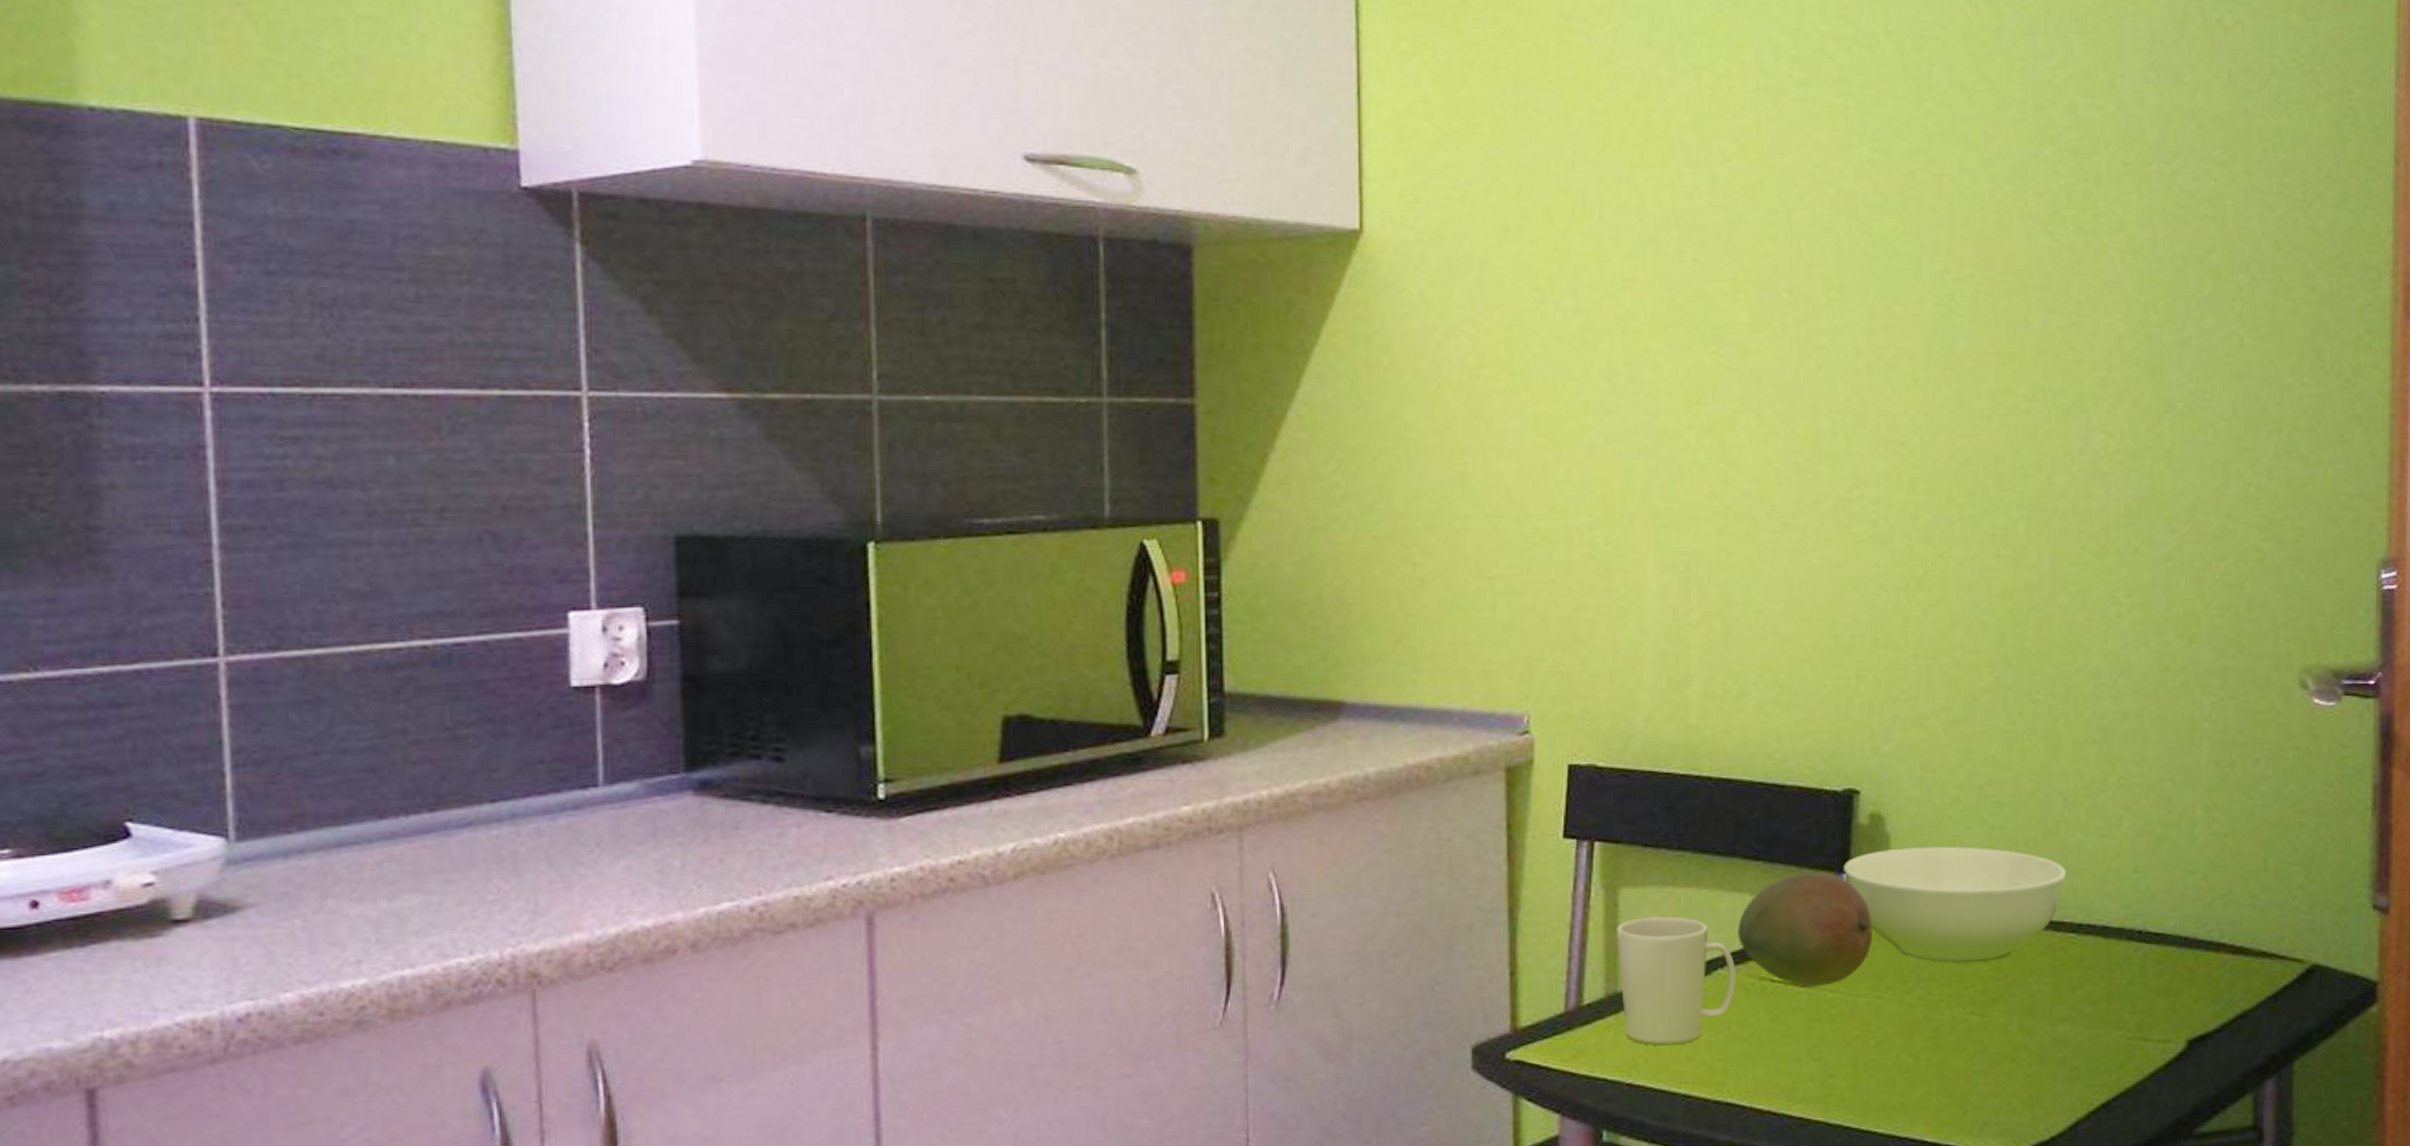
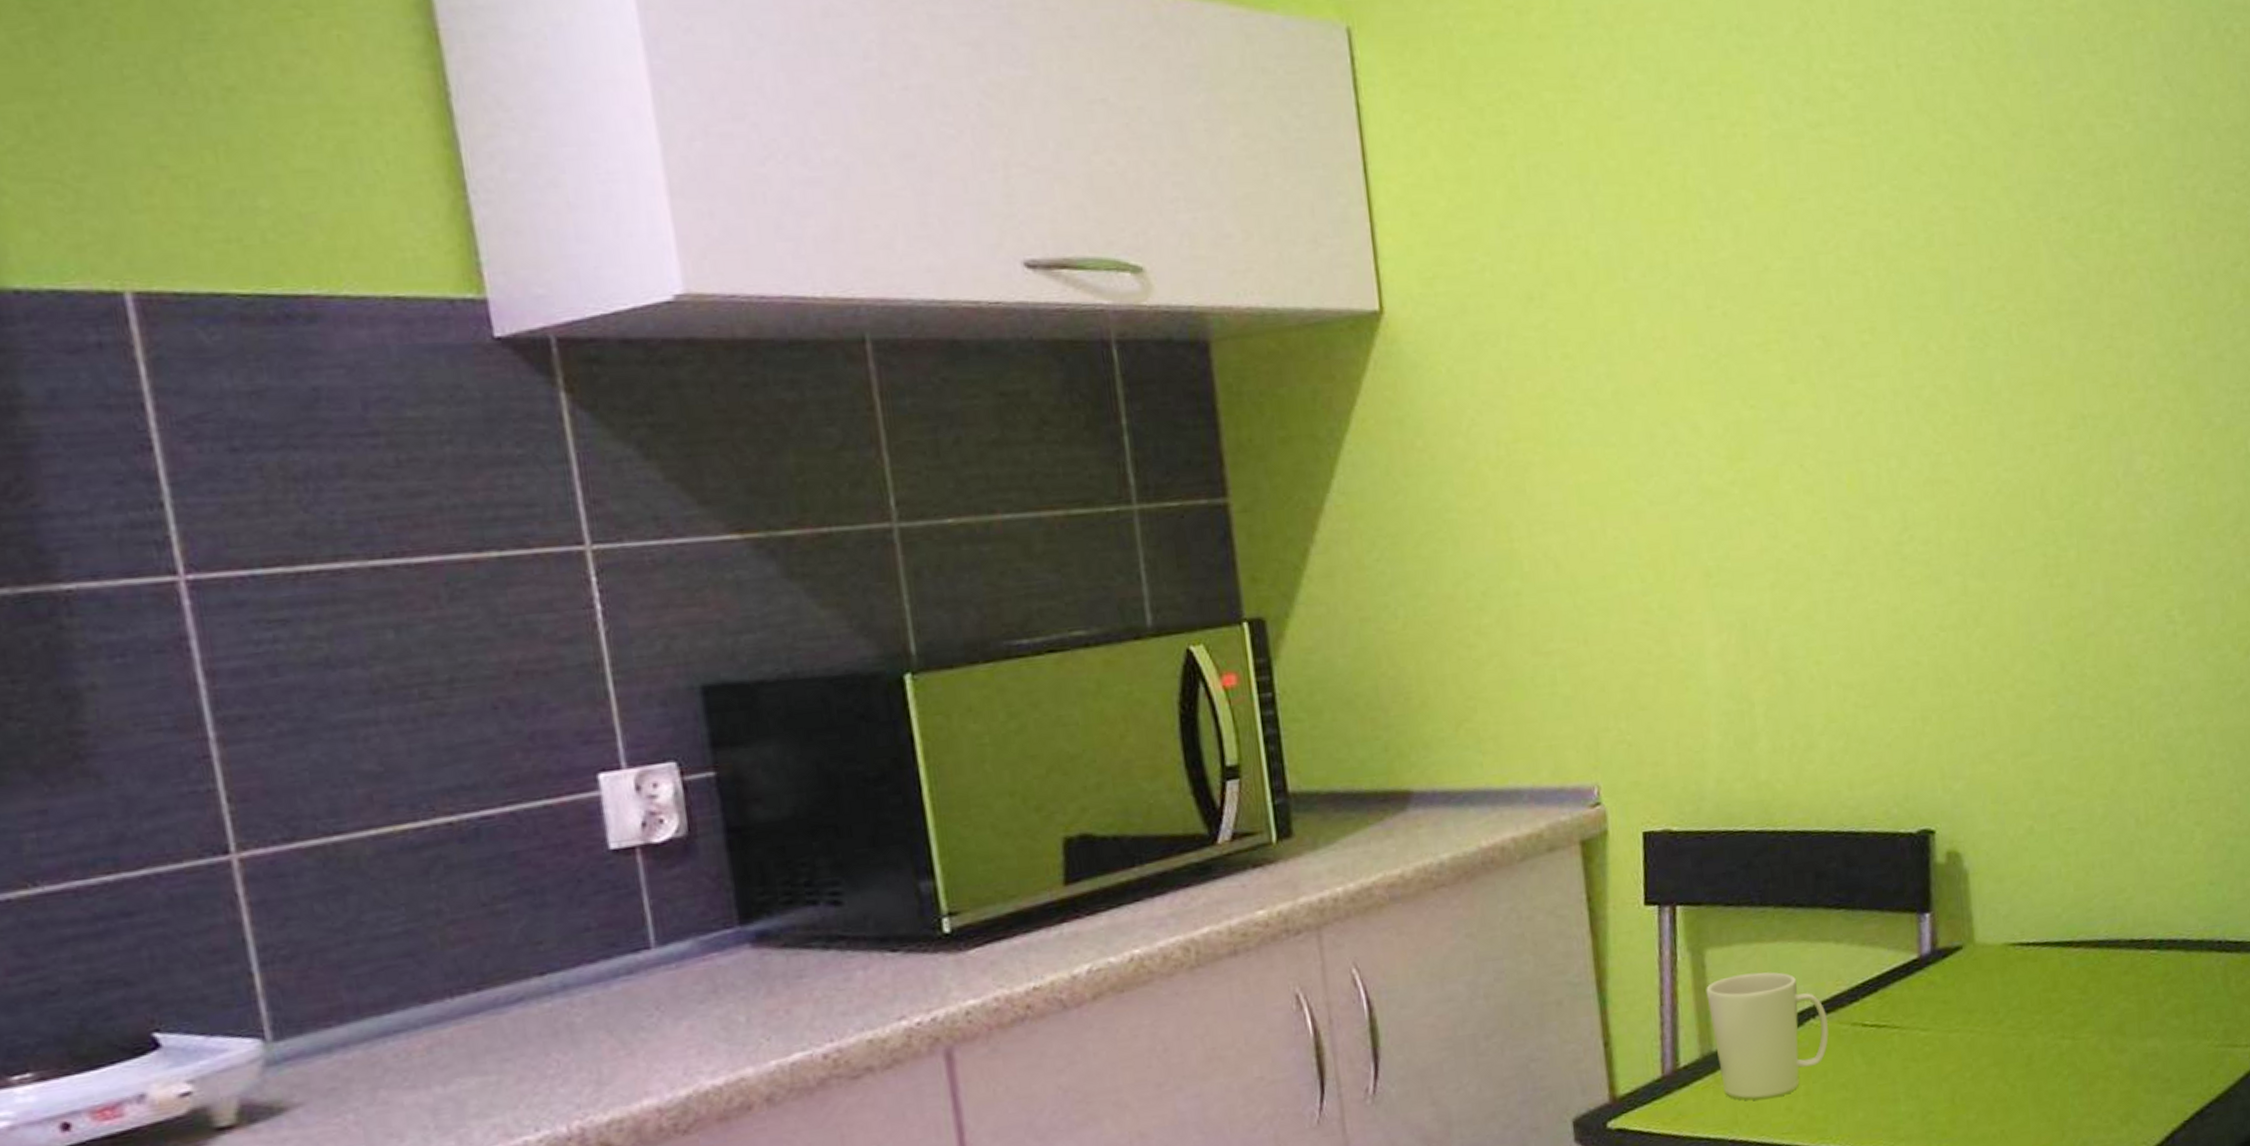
fruit: present [1738,872,1872,988] -> none [1826,914,1960,1028]
bowl: present [1844,846,2067,963] -> none [1925,874,2144,991]

